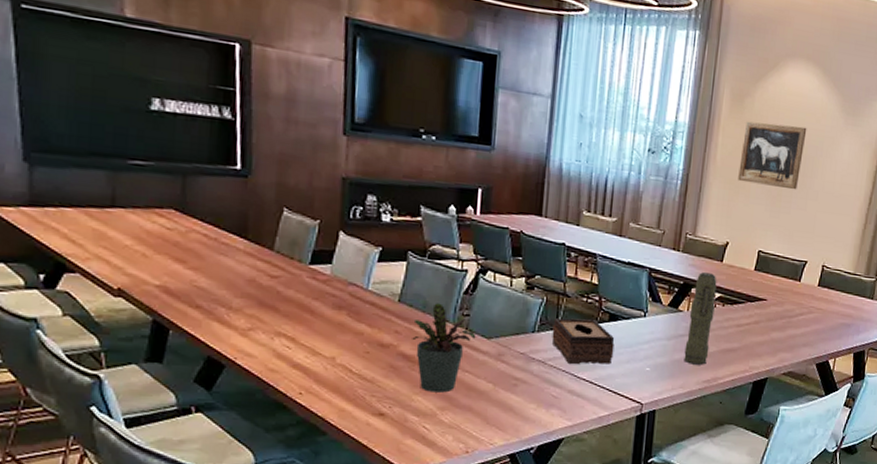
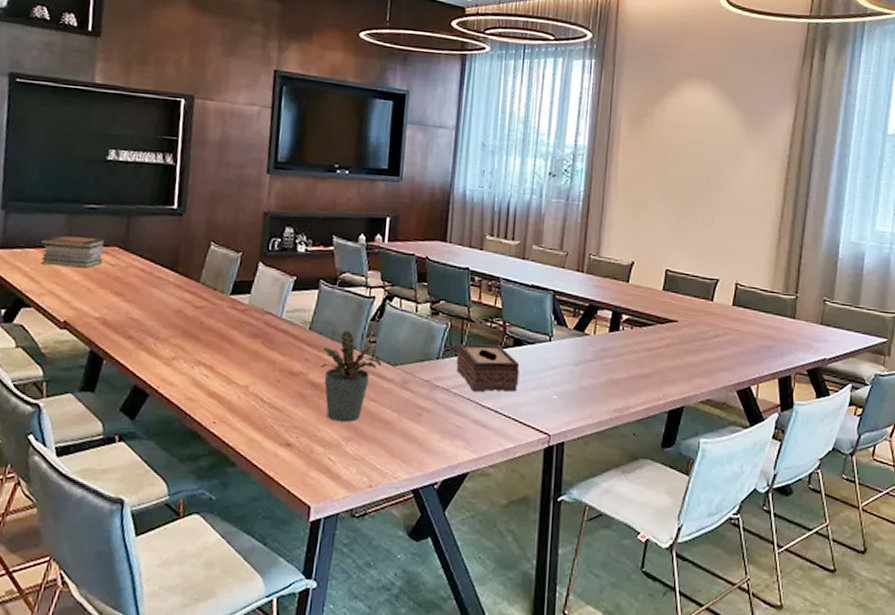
book stack: none [77,194,159,232] -> present [39,235,106,268]
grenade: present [683,272,717,365] -> none [592,294,624,393]
wall art: present [738,121,807,190] -> none [640,141,709,207]

